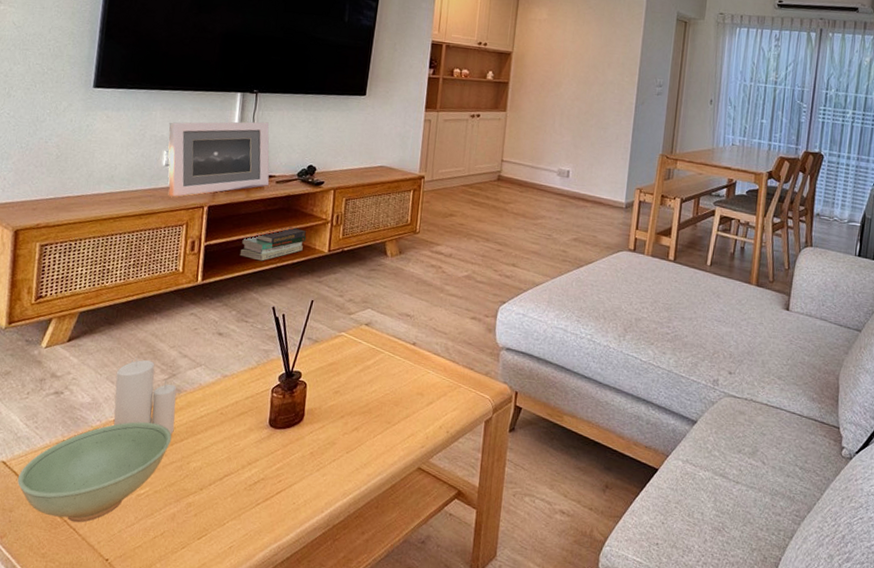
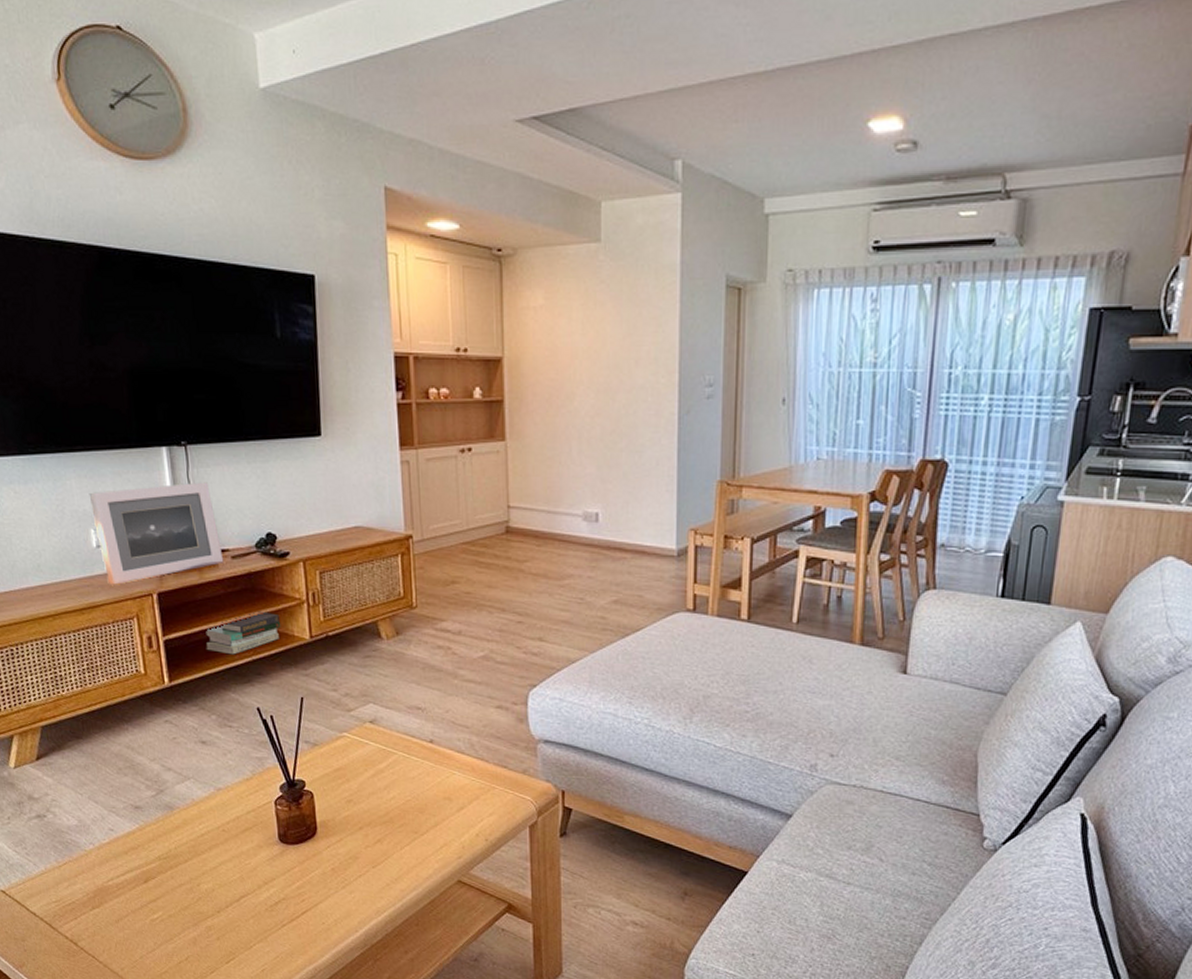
bowl: present [18,421,172,523] -> none [21,842,175,950]
candle: present [113,357,177,434] -> none [97,773,175,855]

